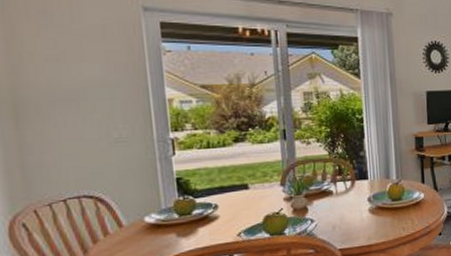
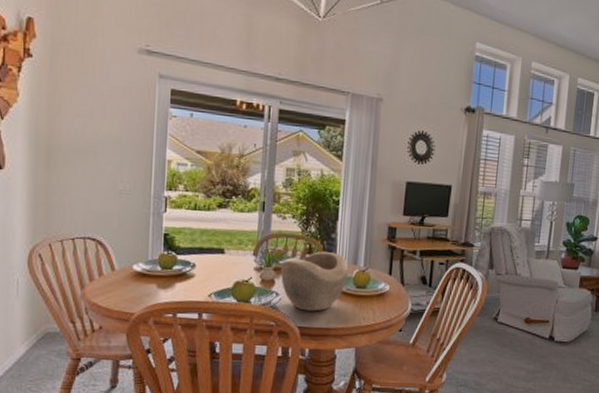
decorative bowl: none [311,170,382,233] -> present [280,252,348,311]

